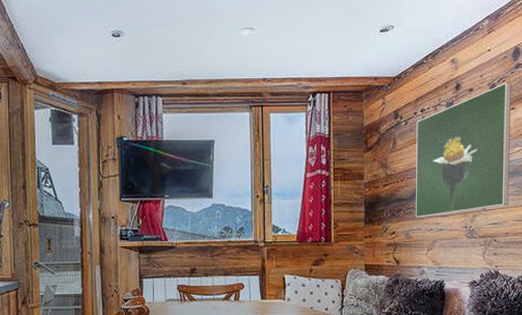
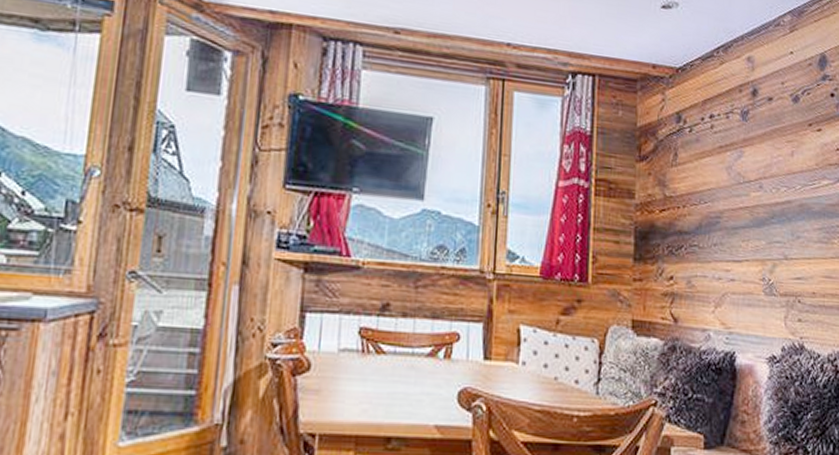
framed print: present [416,82,512,218] -> none [701,96,818,261]

